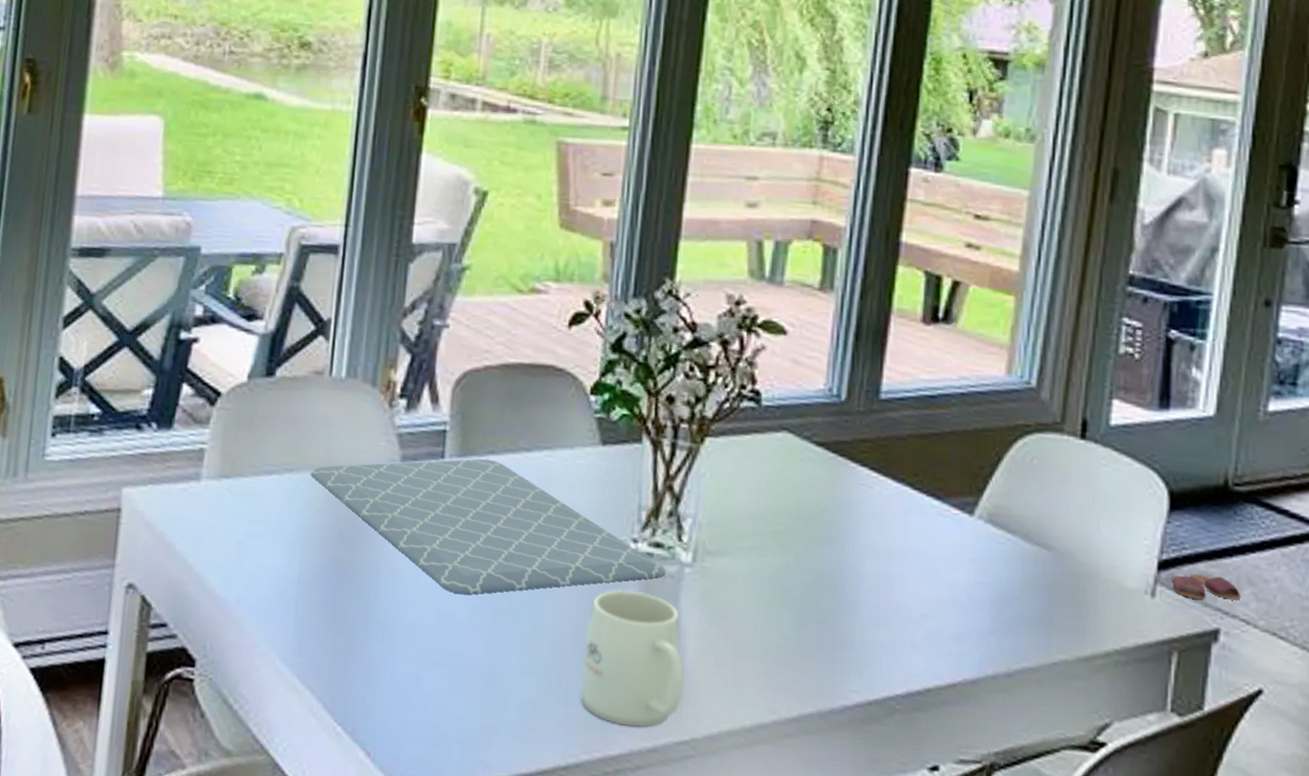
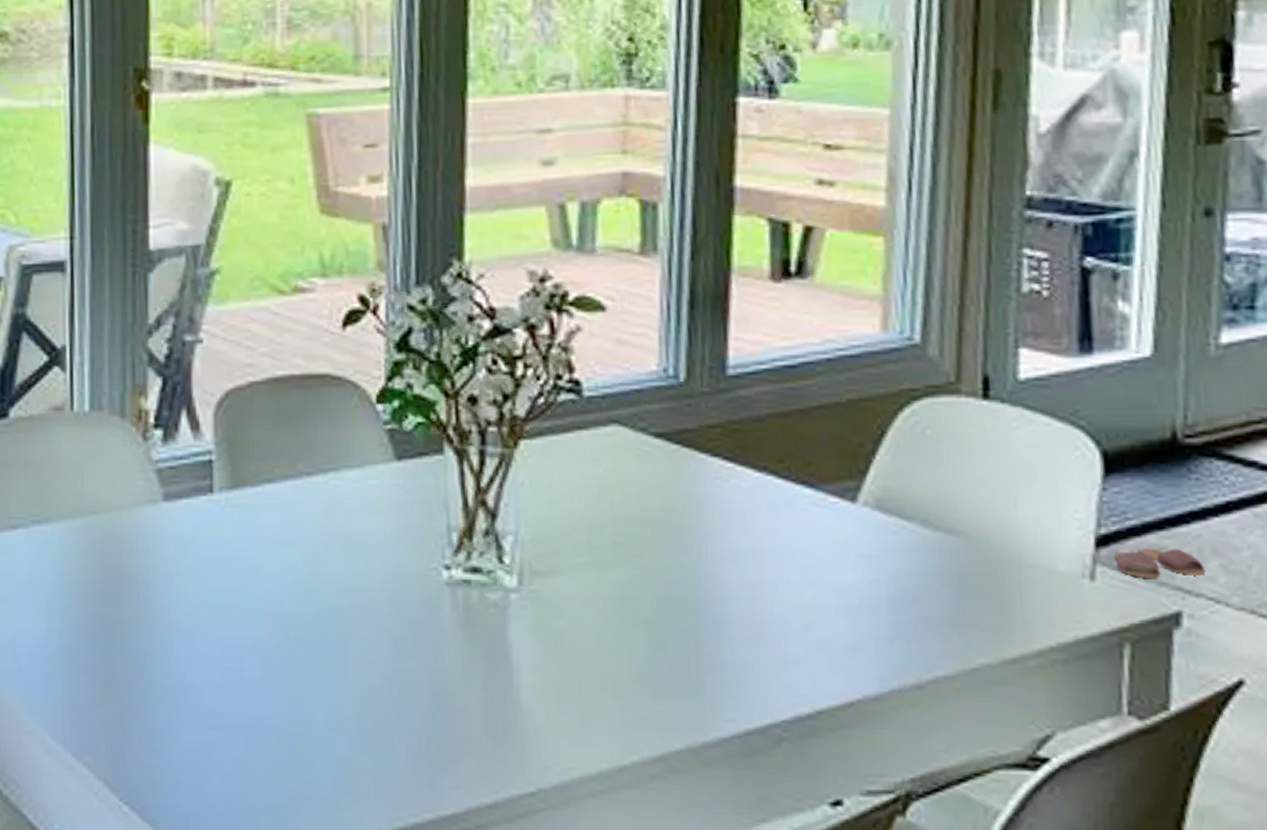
placemat: present [310,458,666,595] -> none [61,489,488,646]
mug: present [580,589,685,727] -> none [399,624,524,781]

